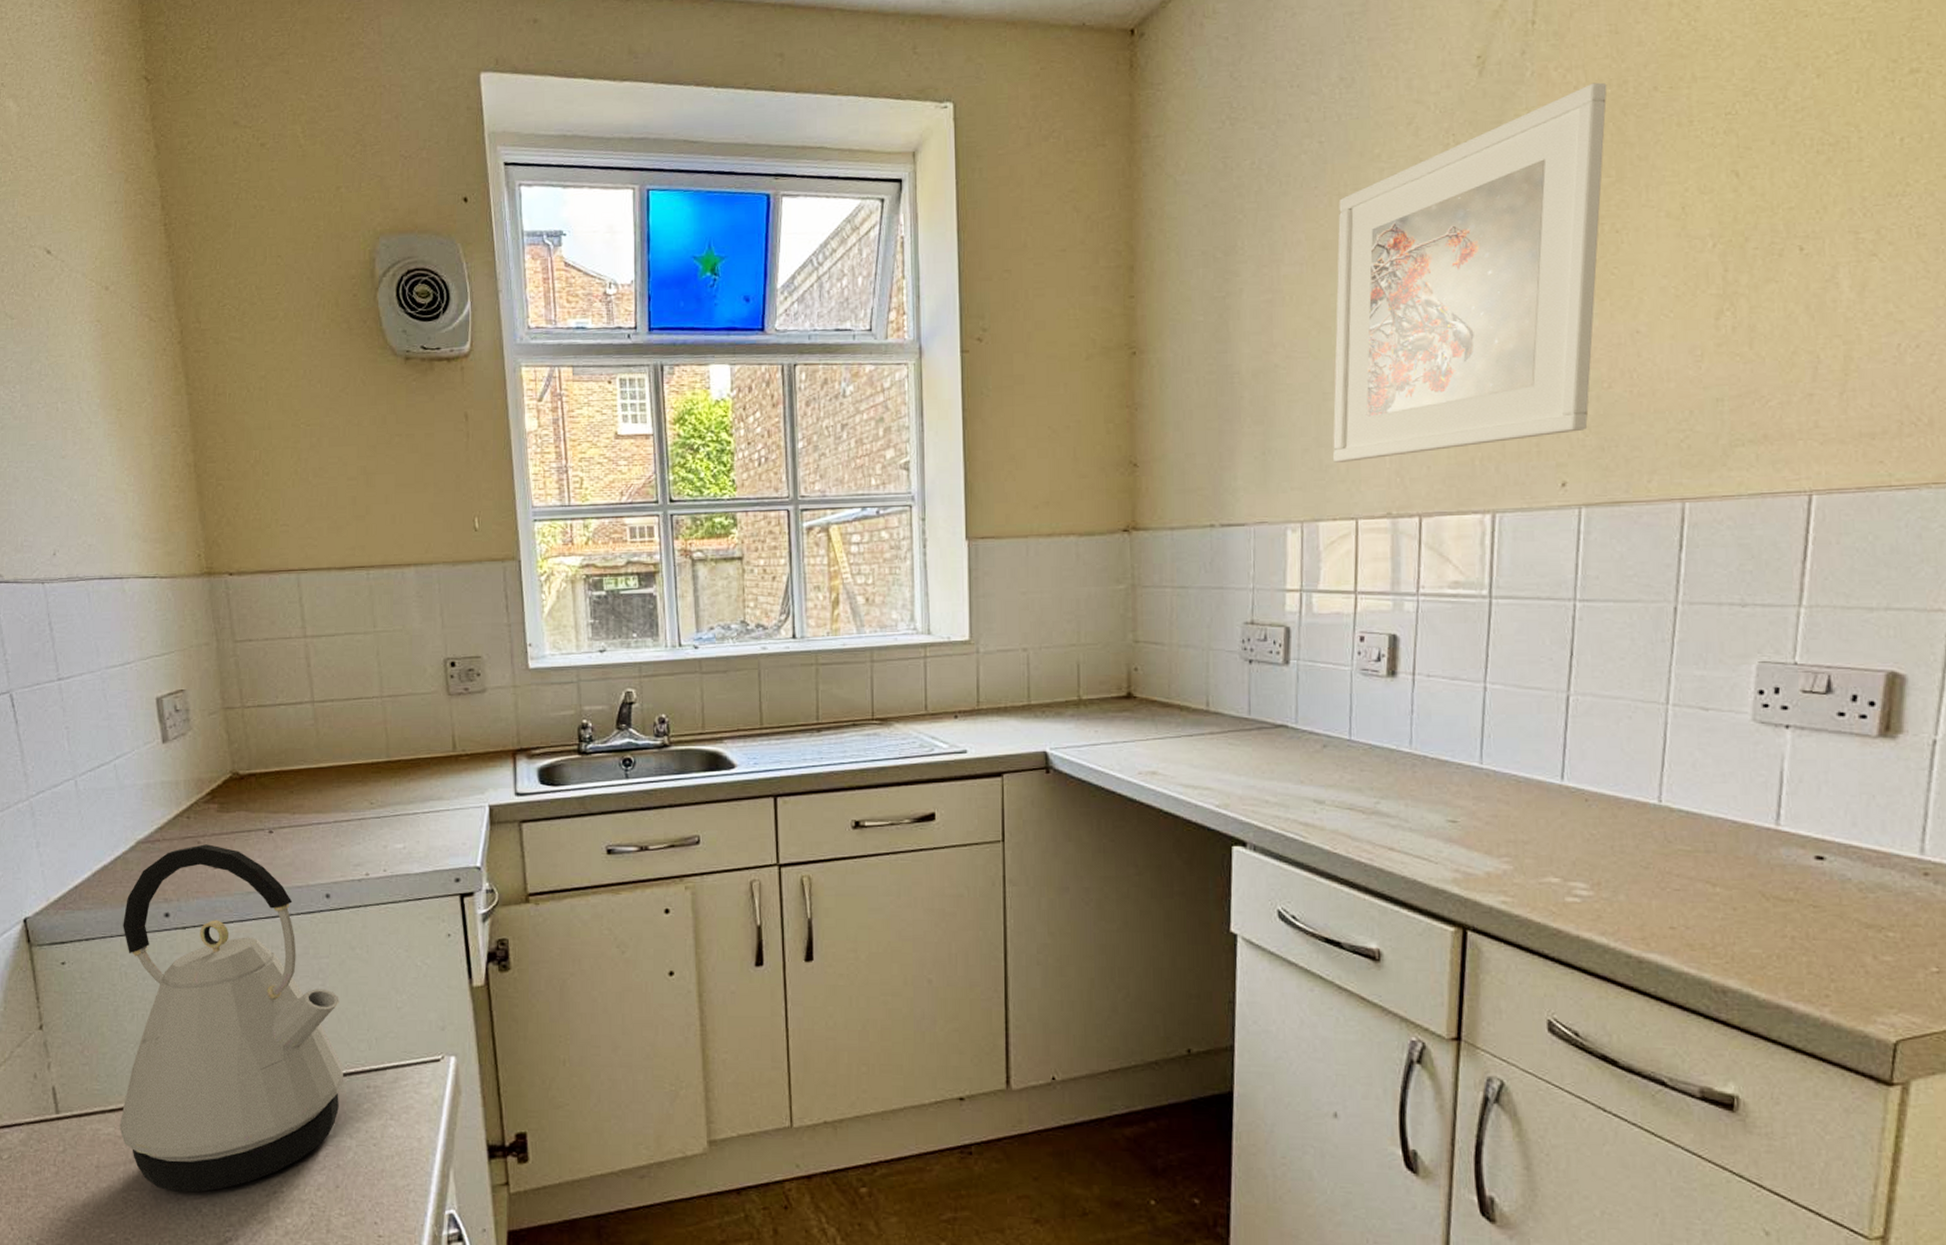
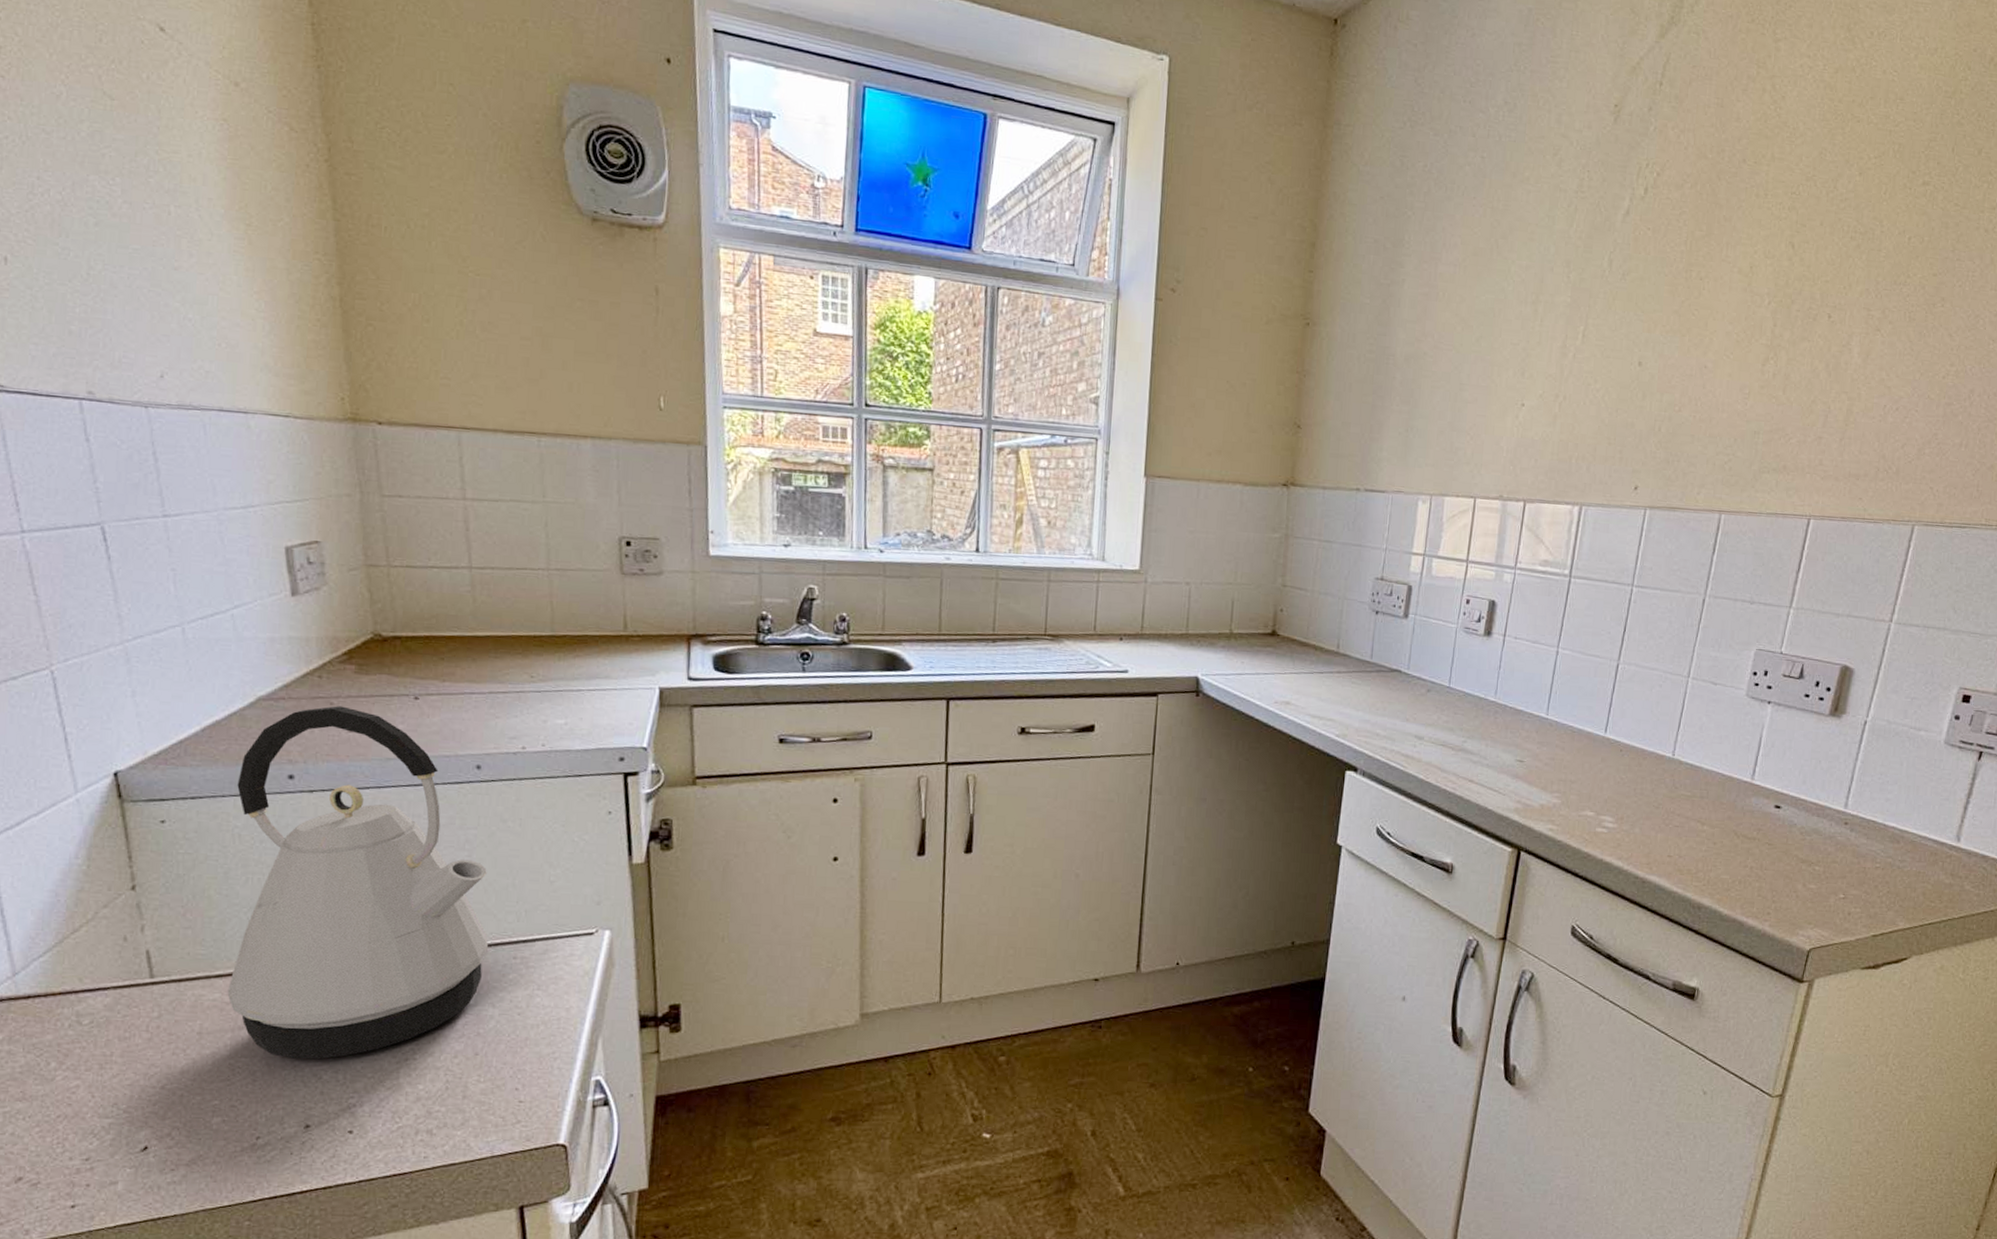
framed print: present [1332,82,1607,462] -> none [1461,146,1709,448]

